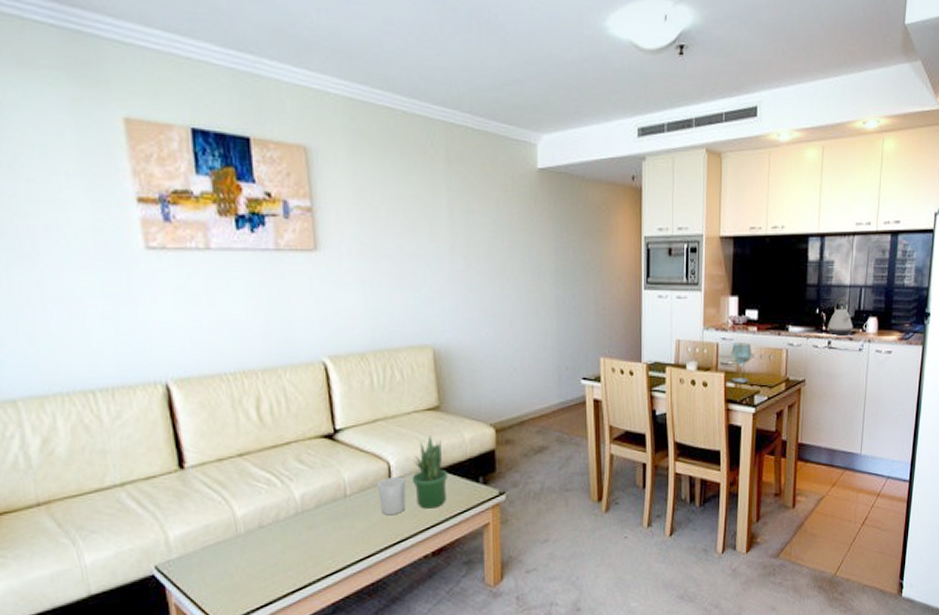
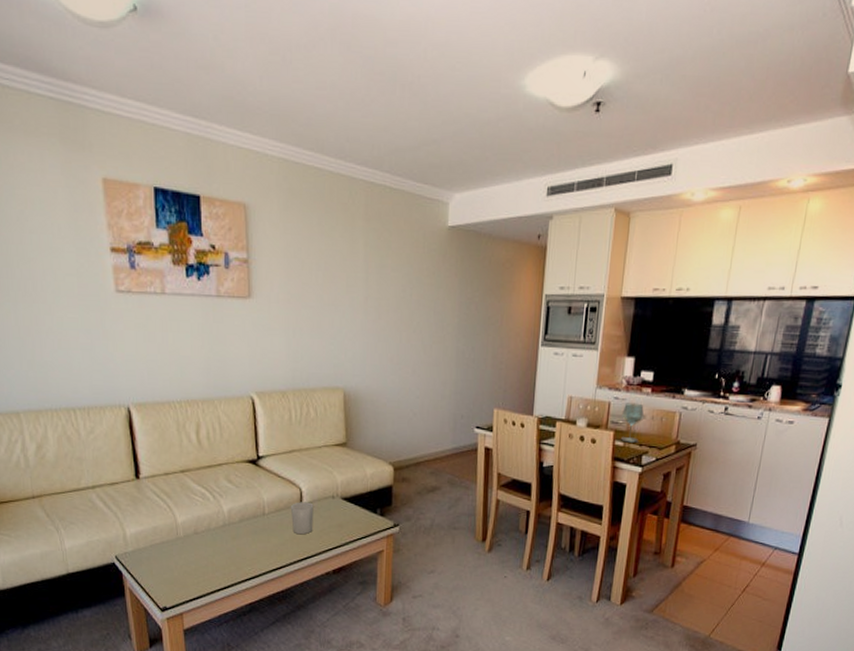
planter: present [411,436,448,509] -> none [319,468,351,532]
kettle: present [828,297,853,336] -> none [726,363,754,402]

